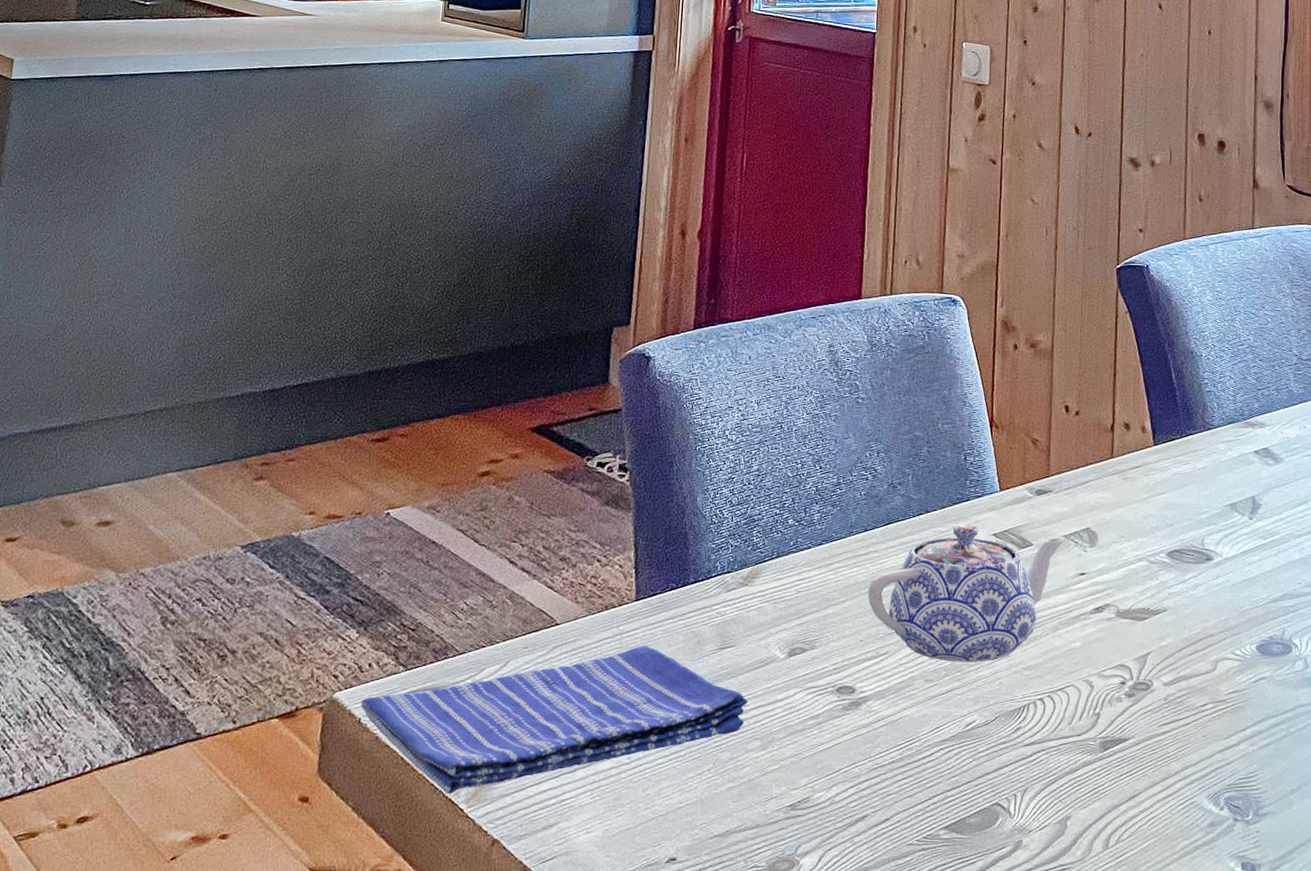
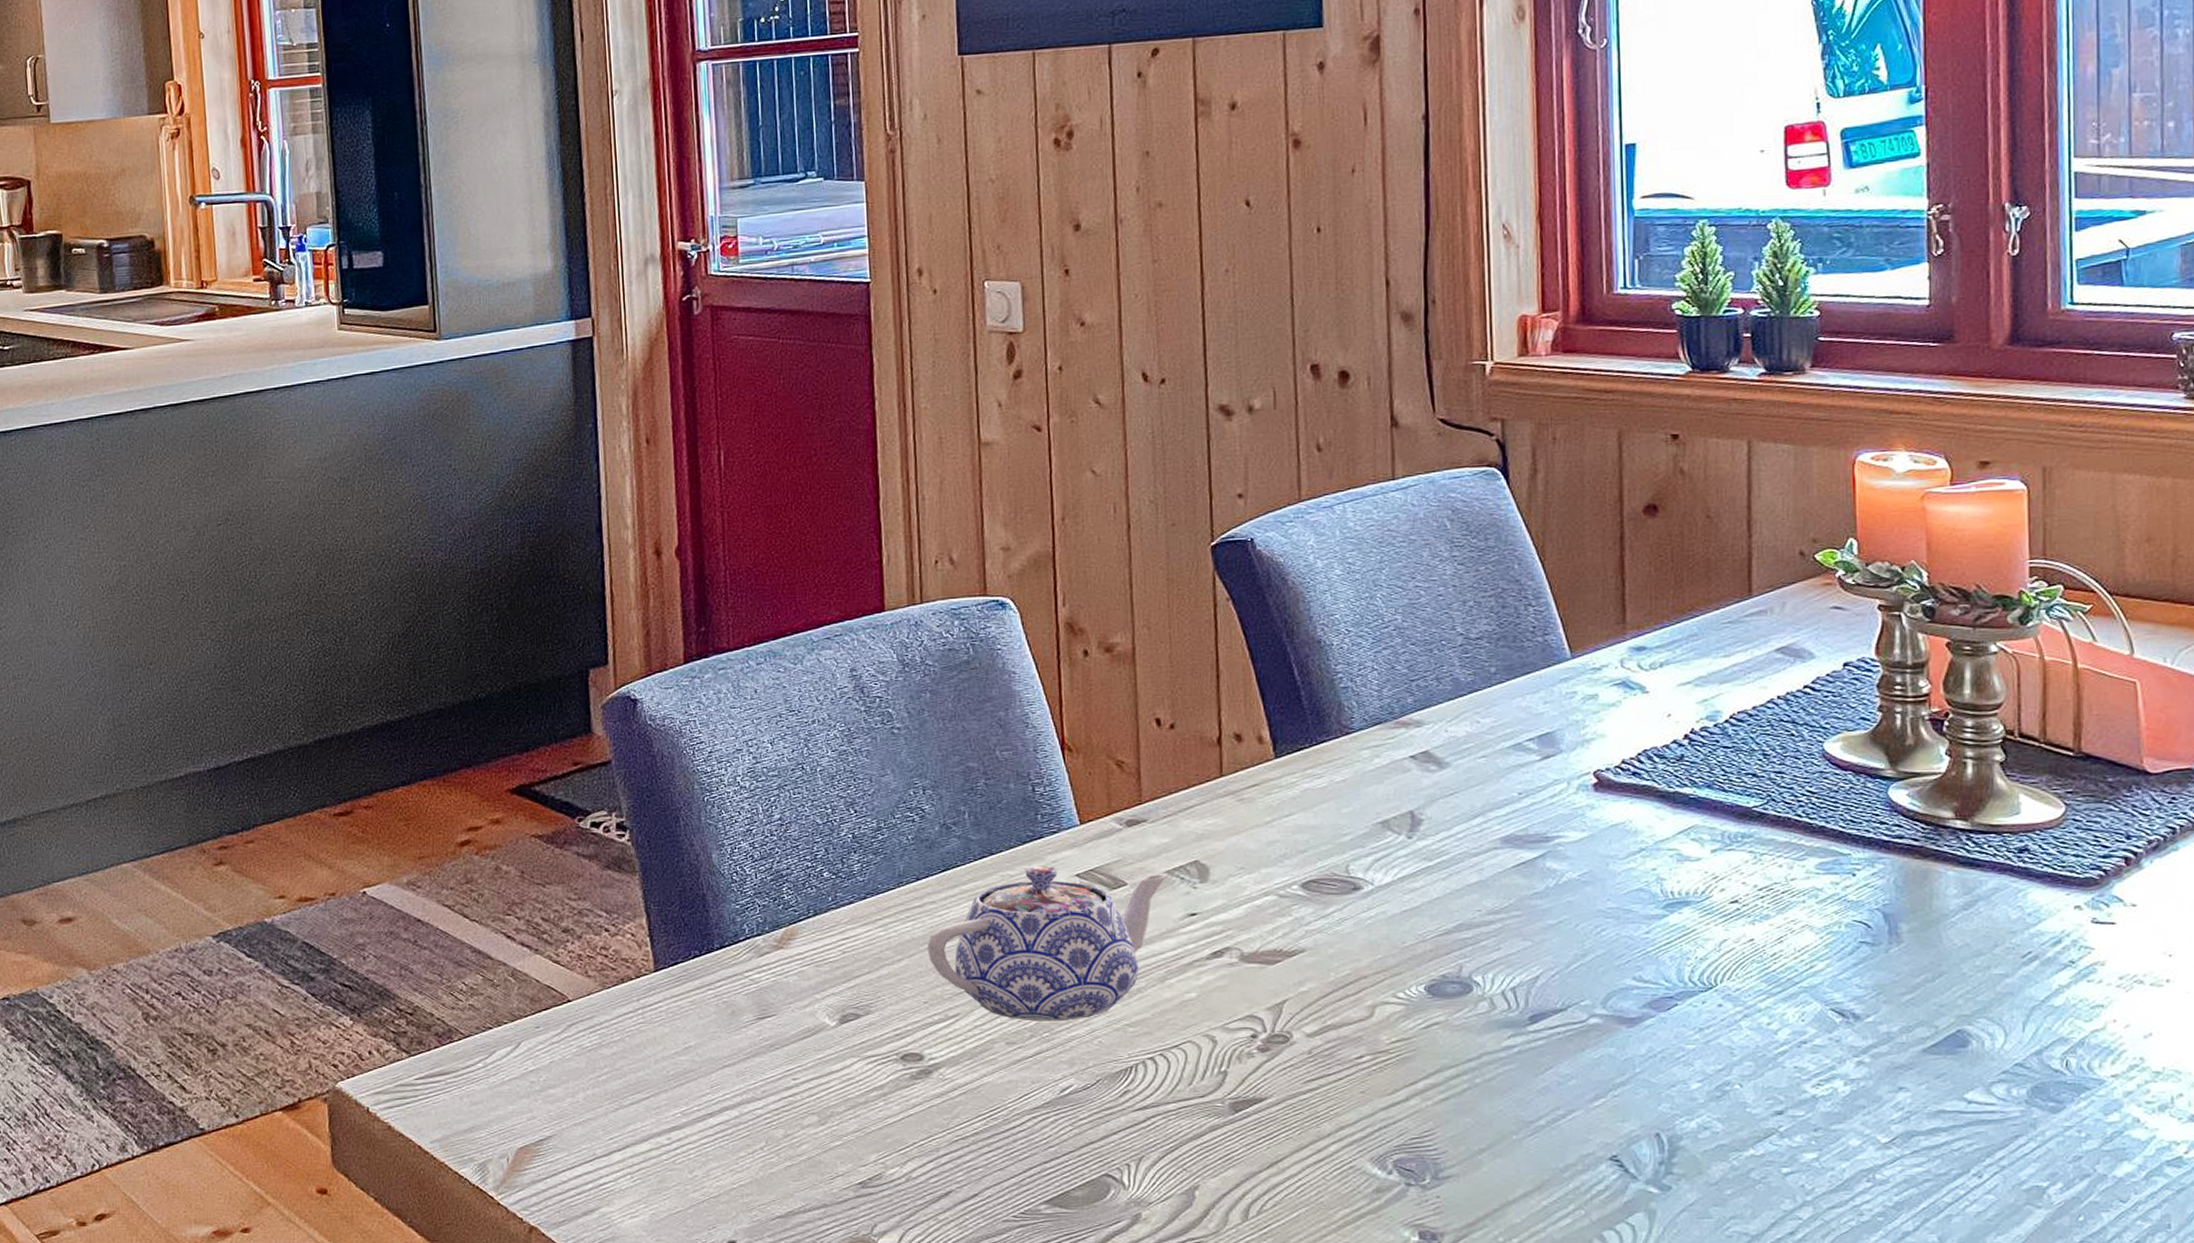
dish towel: present [360,646,748,794] -> none [366,1019,798,1182]

